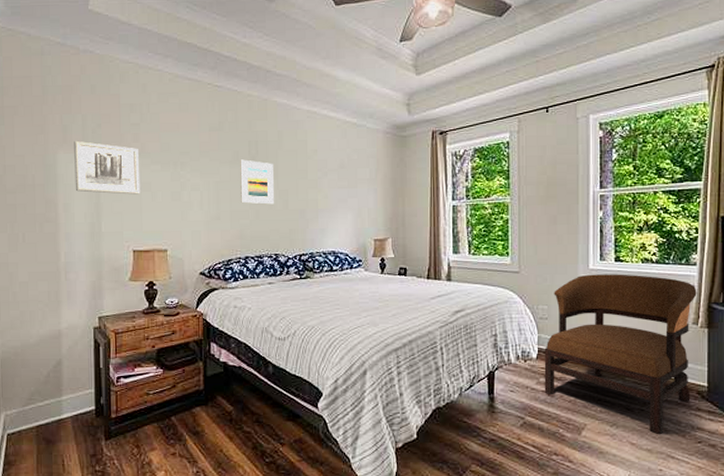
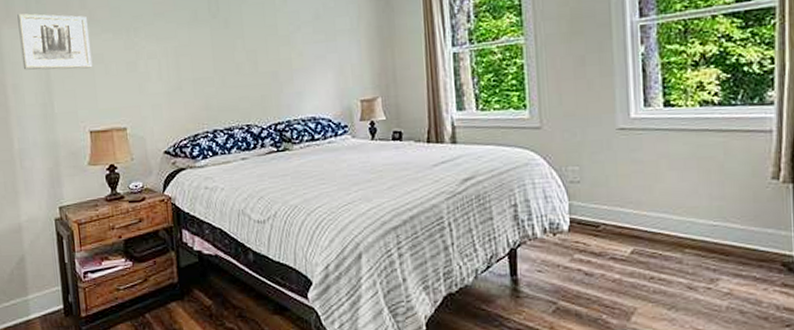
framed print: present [240,159,274,205] -> none [199,18,241,69]
armchair: present [544,274,697,434] -> none [577,121,776,317]

